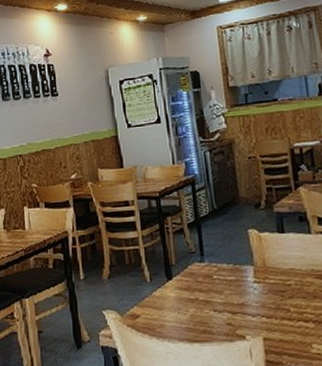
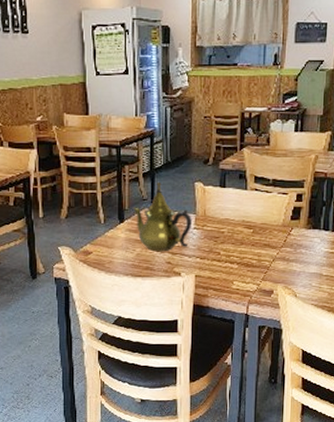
teapot: none [179,233,251,312] -> present [132,183,191,252]

